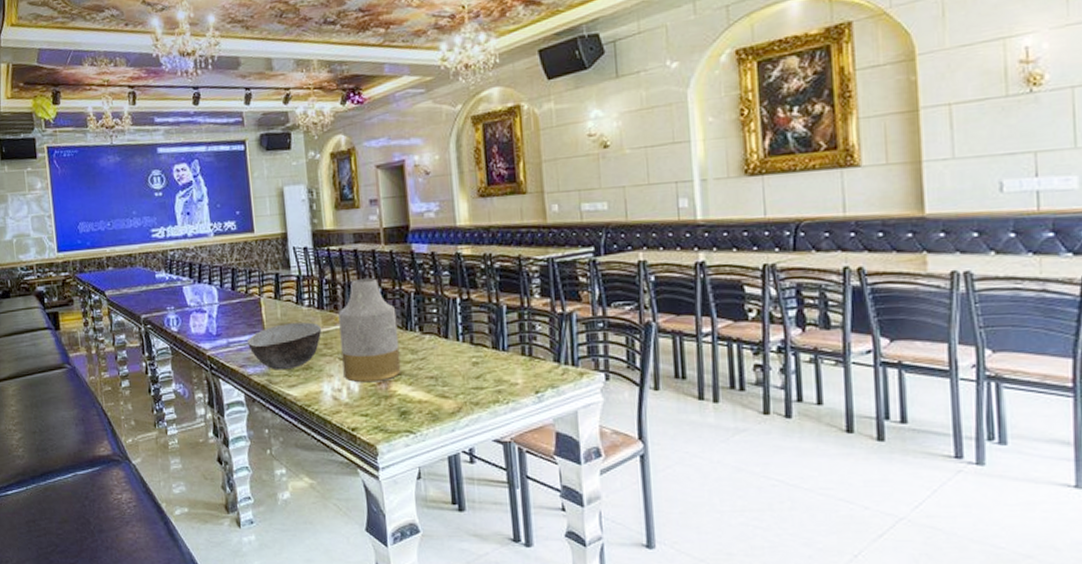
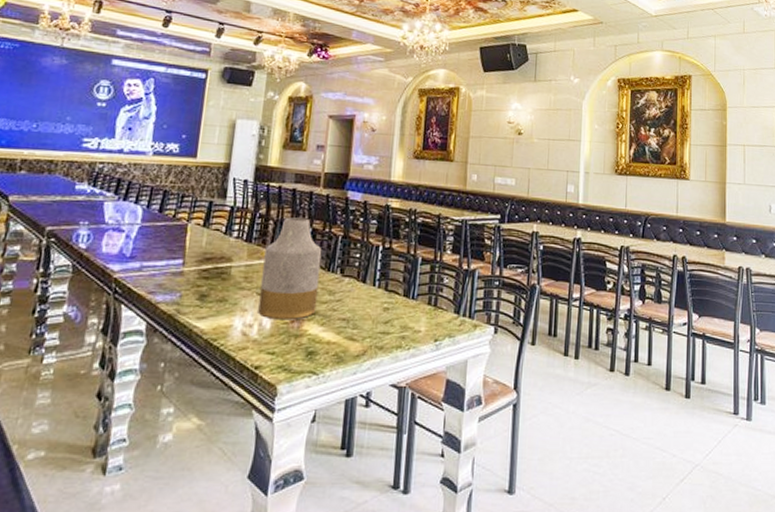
bowl: present [246,322,321,370] -> none [162,252,245,301]

